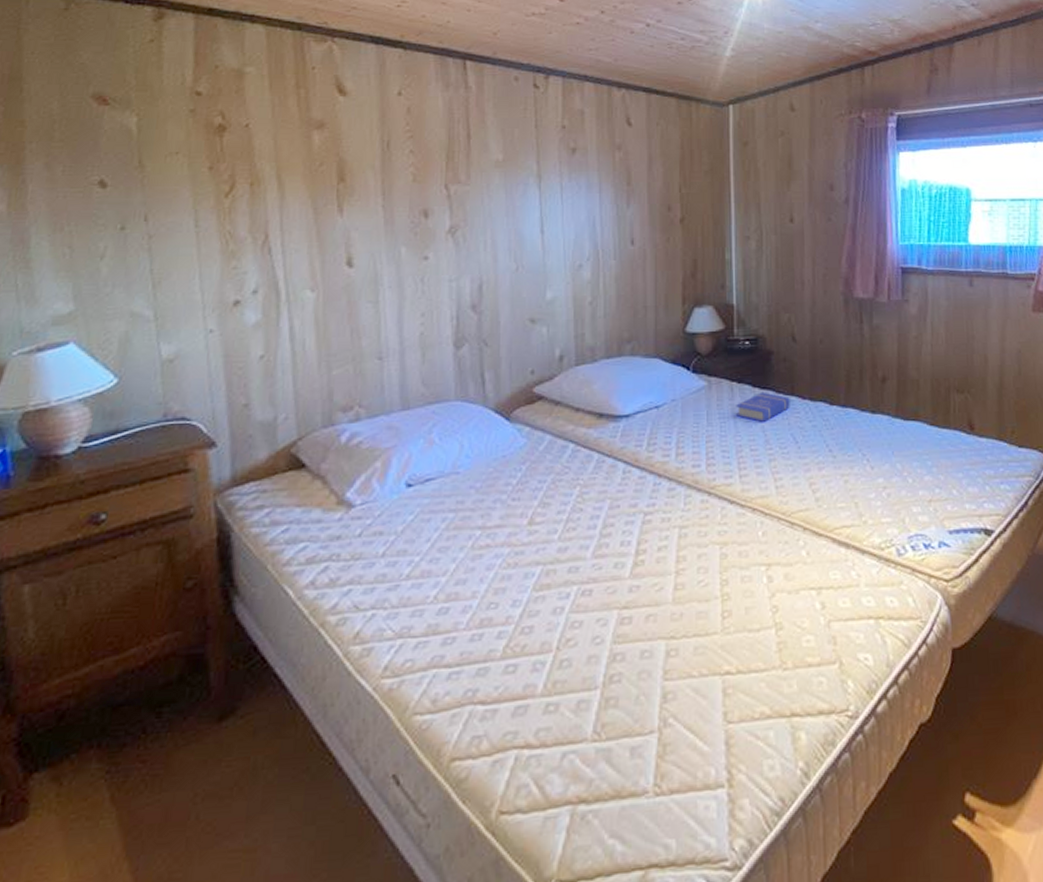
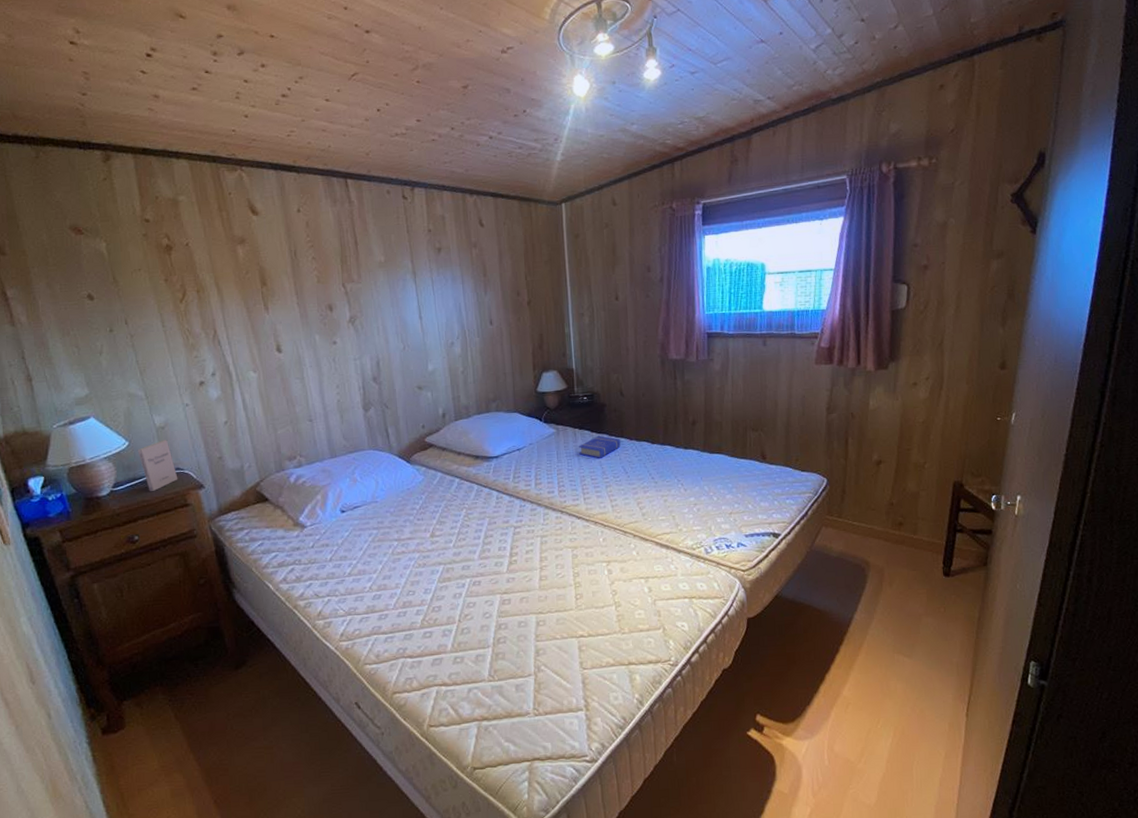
book: none [128,377,181,451] -> present [137,440,178,492]

